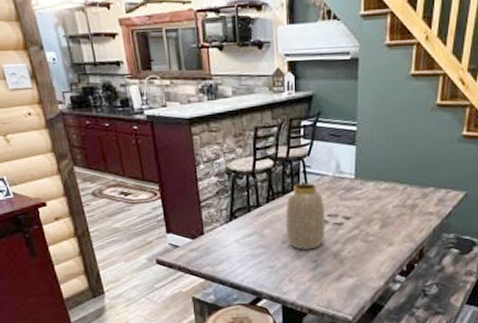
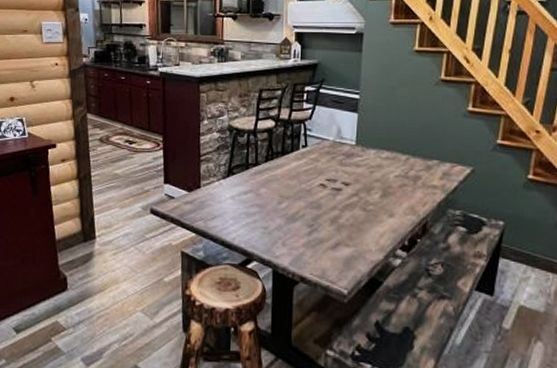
vase: present [285,183,325,250] -> none [283,145,324,214]

